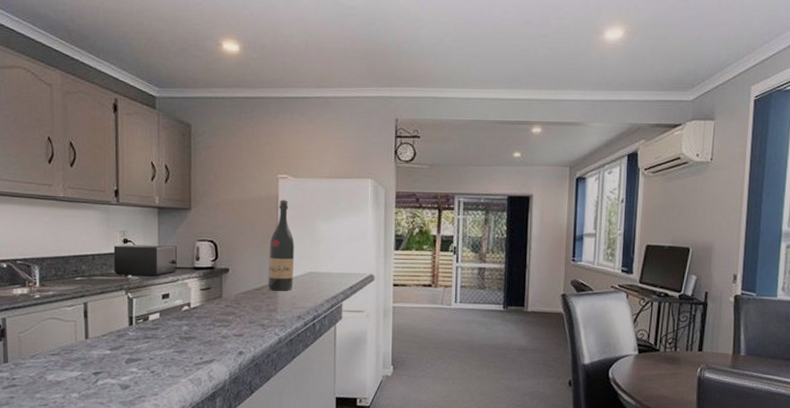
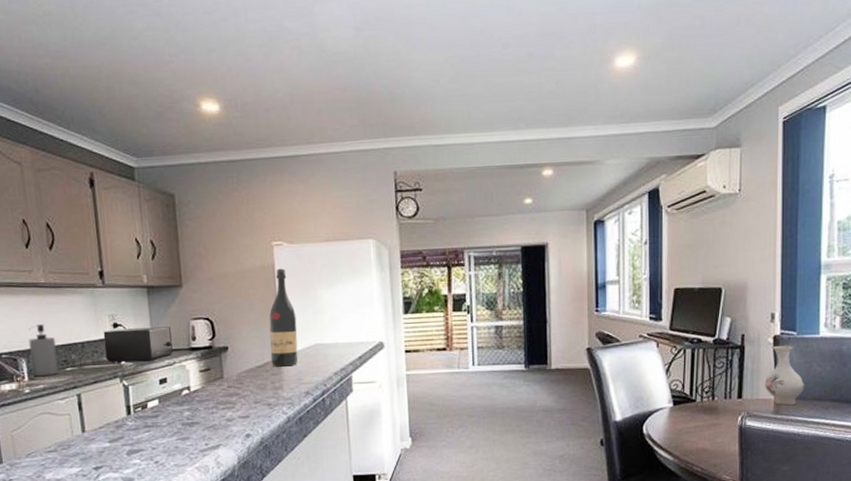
soap dispenser: none [43,235,69,284] -> present [28,324,59,377]
vase: none [723,305,762,361] -> present [764,345,805,406]

